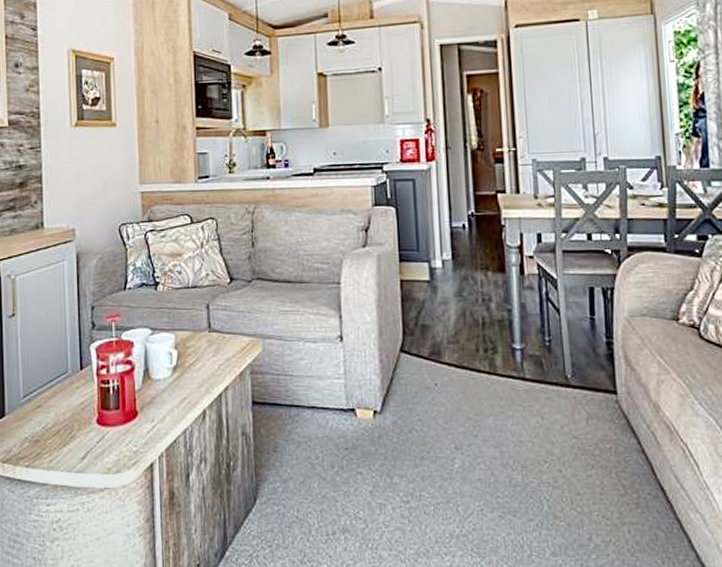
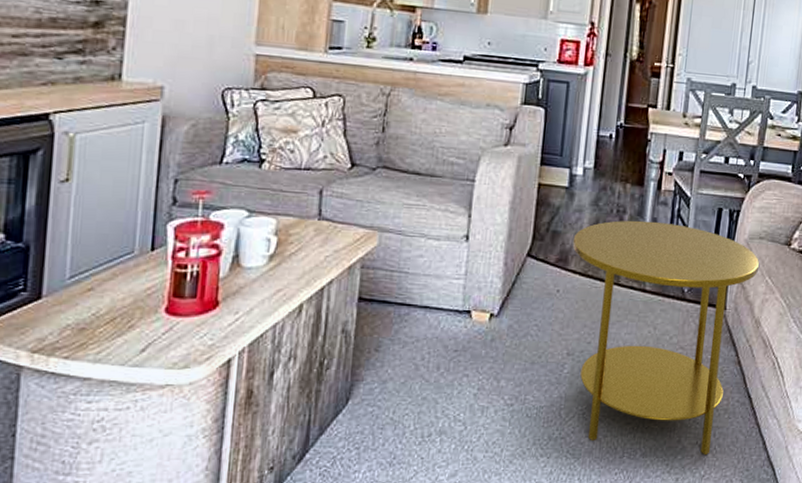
side table: none [442,307,647,555] -> present [572,220,760,456]

